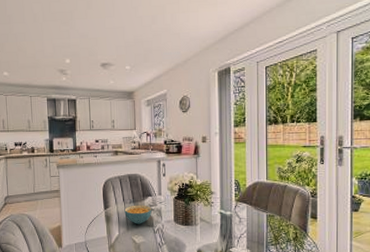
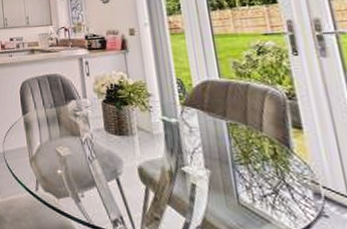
cereal bowl: present [124,204,152,224] -> none [45,109,77,133]

